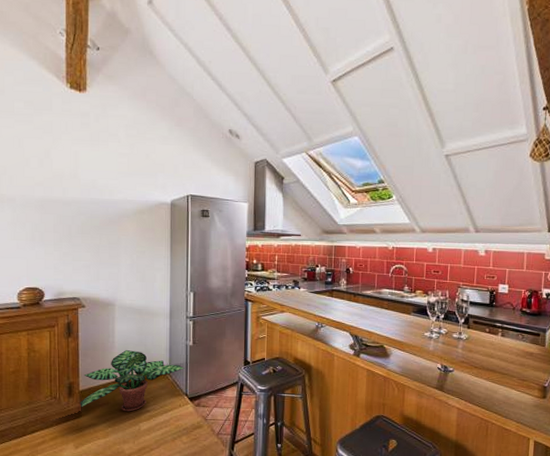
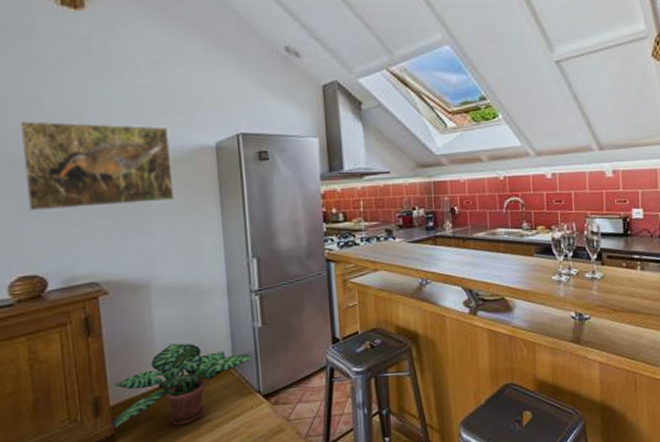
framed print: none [35,173,138,242] -> present [20,121,174,211]

